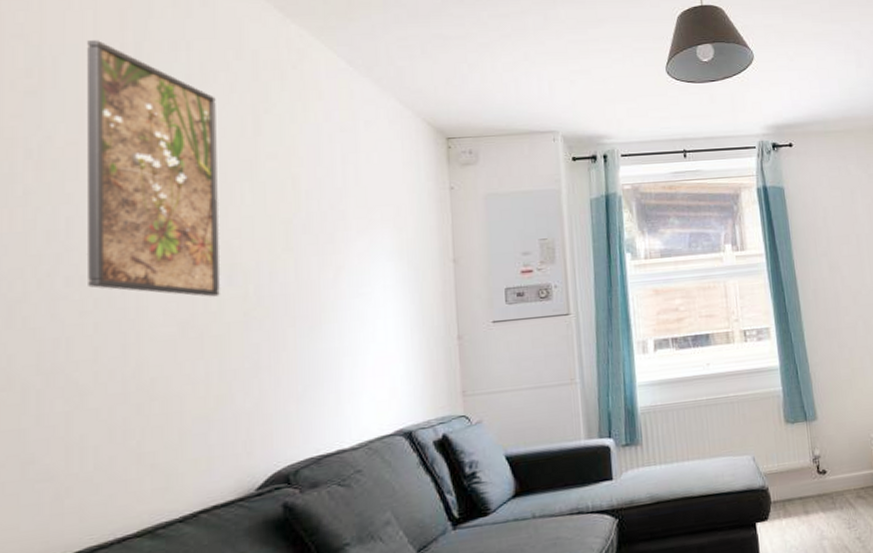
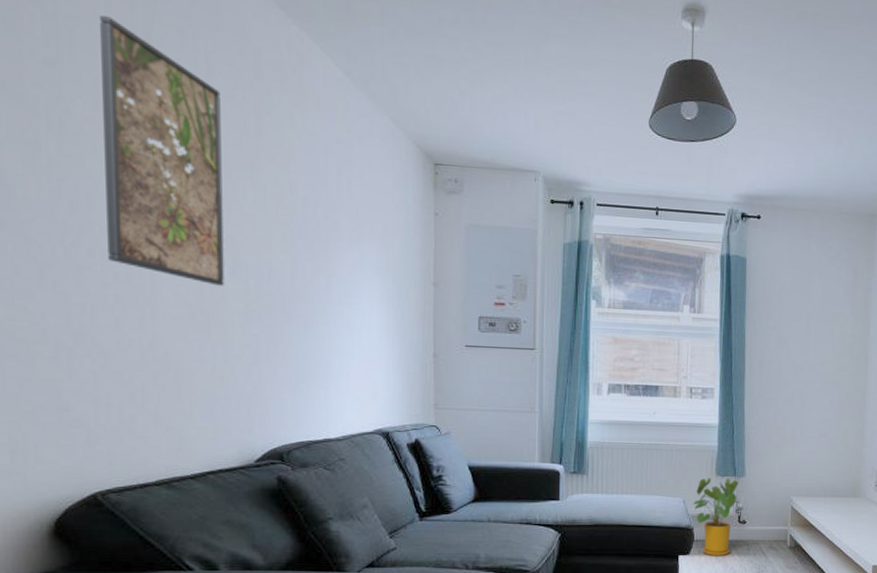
house plant: none [763,424,819,518] -> present [692,477,743,557]

